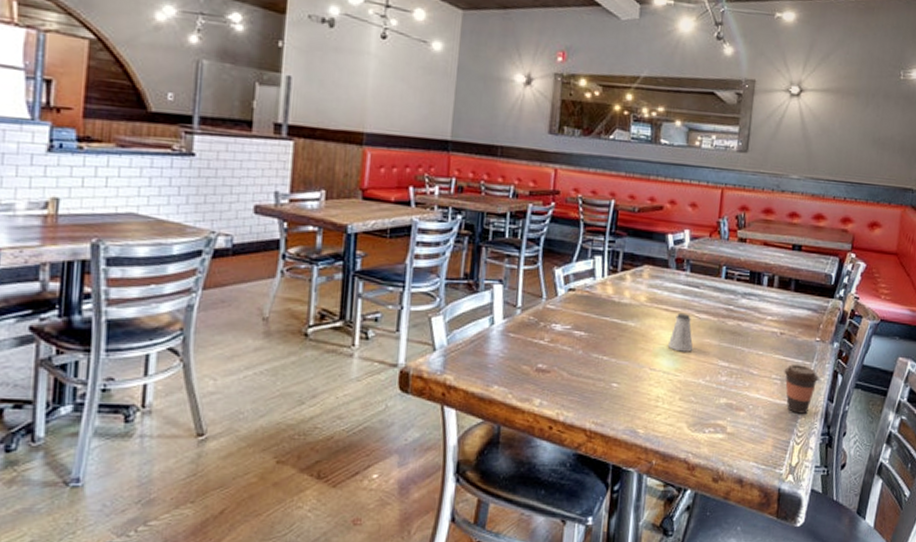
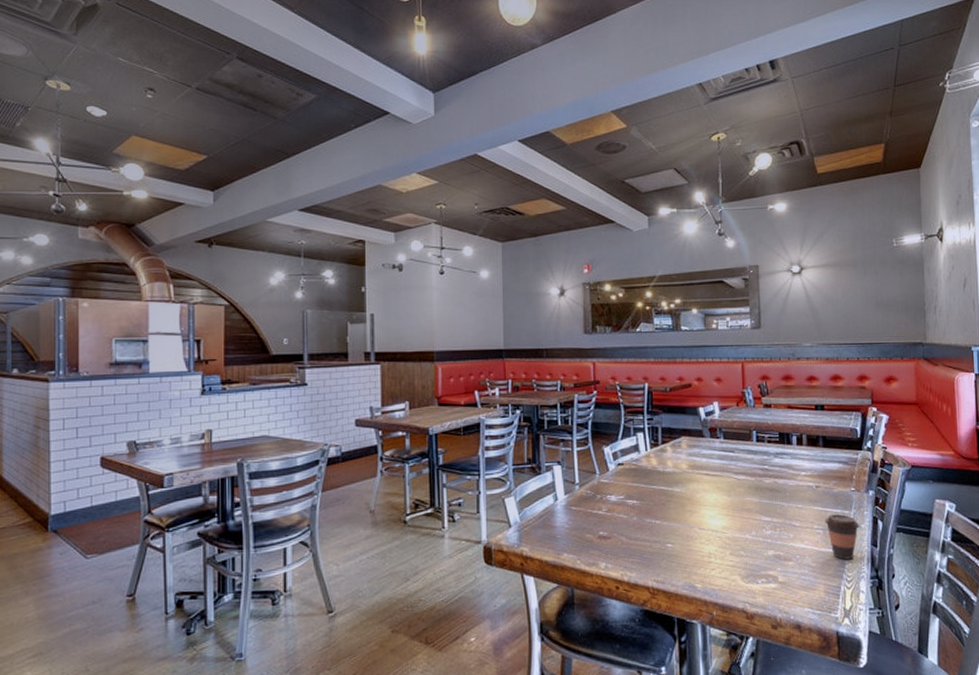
saltshaker: present [668,314,693,352] -> none [713,477,736,511]

